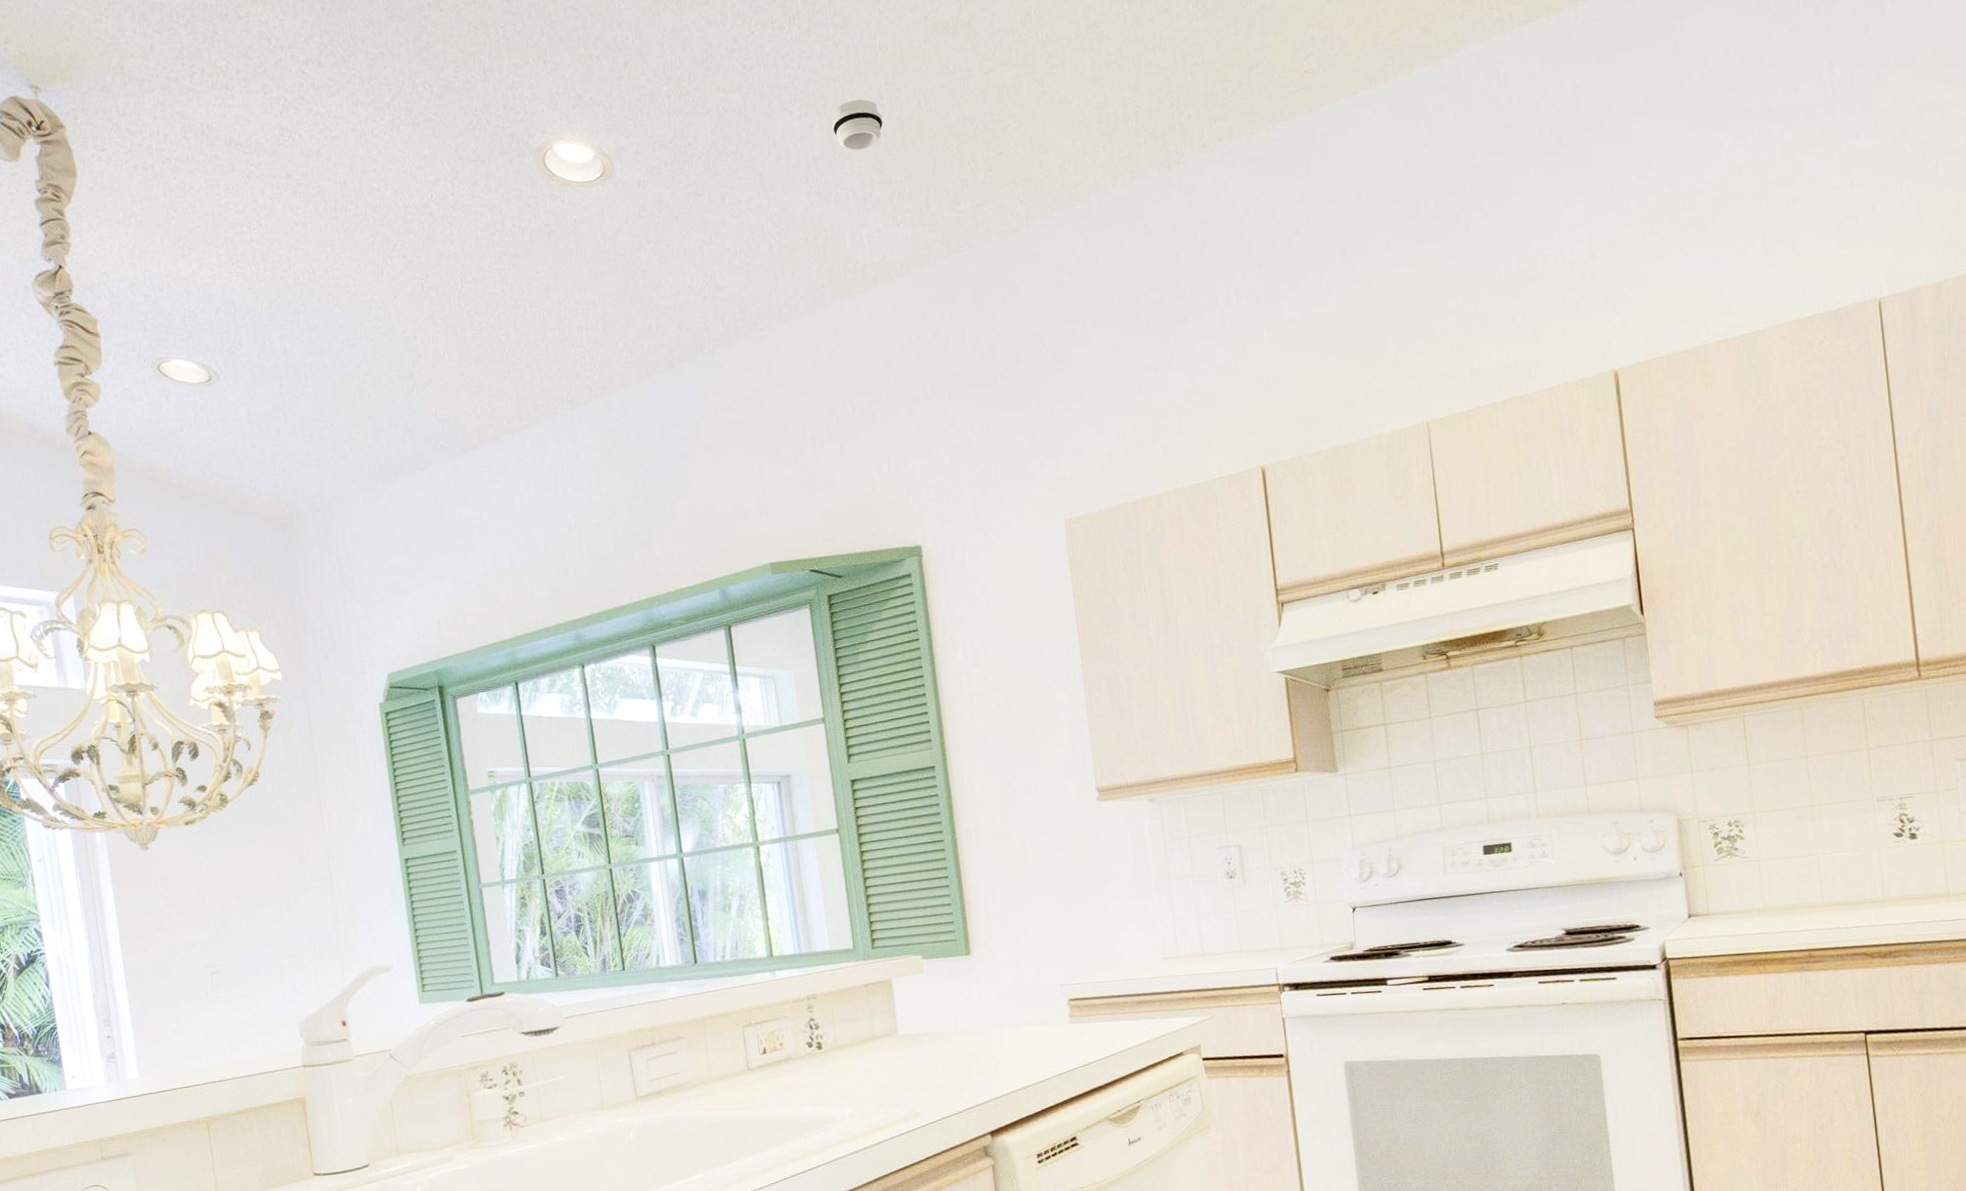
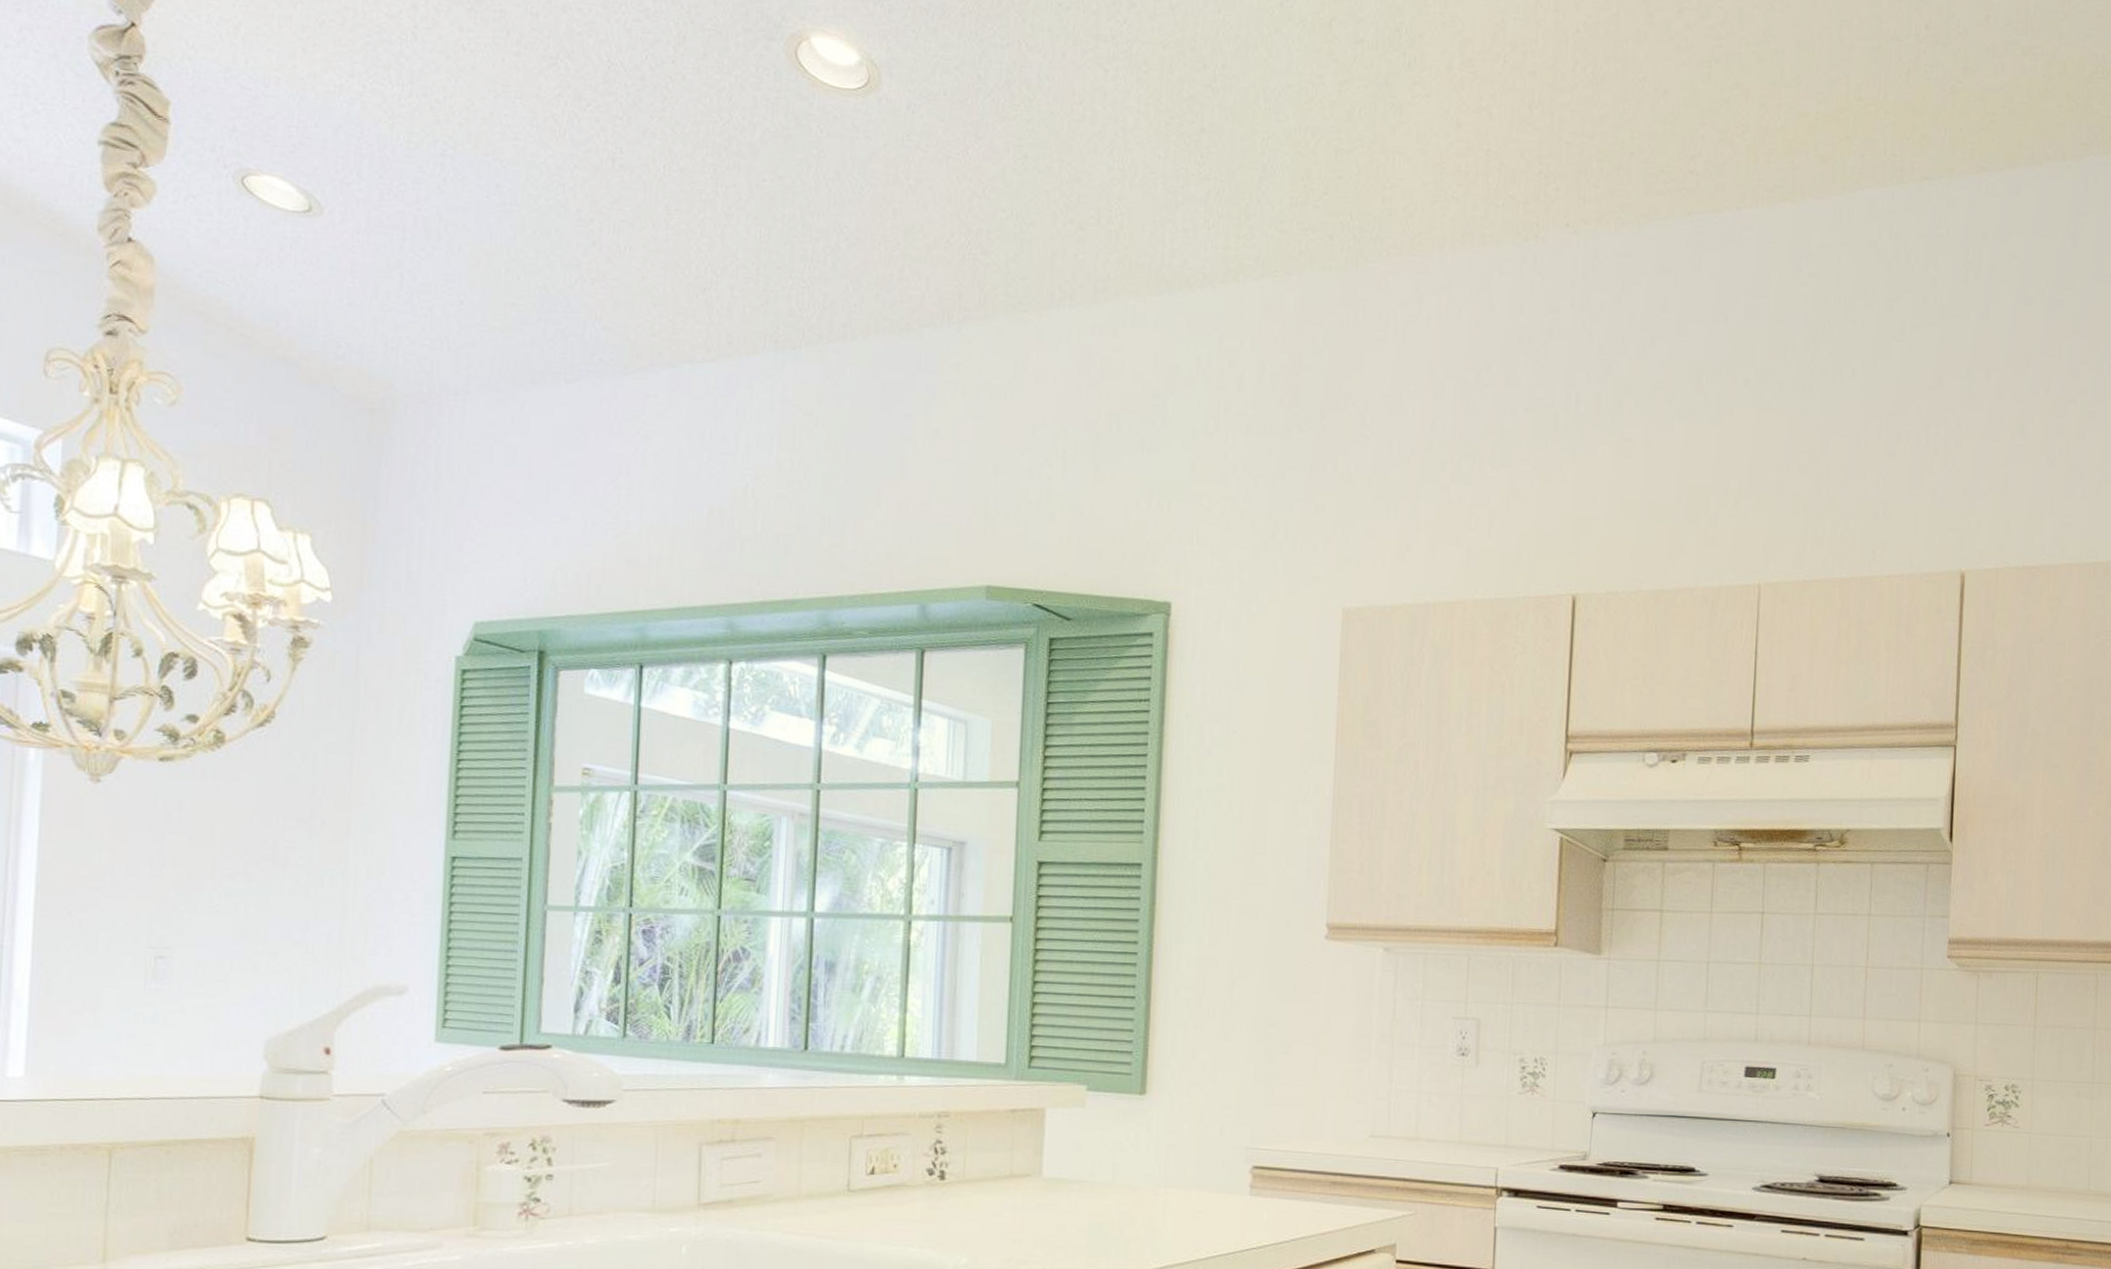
smoke detector: present [832,99,883,151] -> none [1151,75,1212,135]

